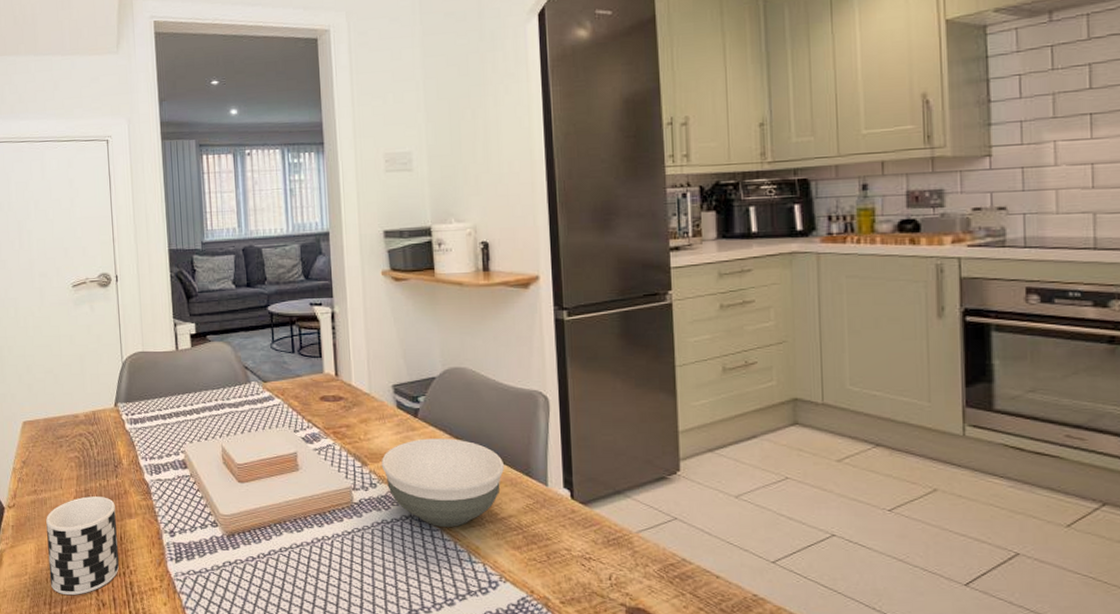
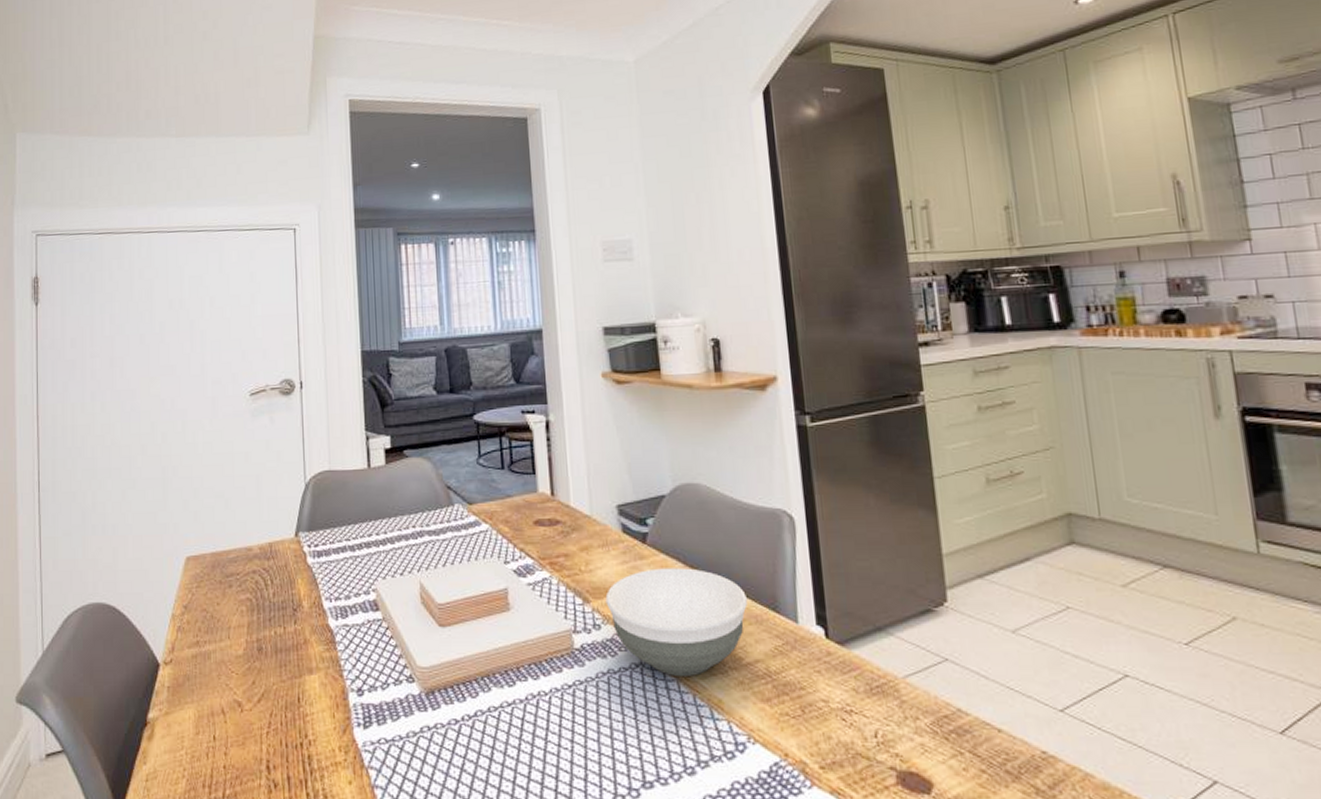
cup: present [46,496,119,596] -> none [209,648,295,775]

